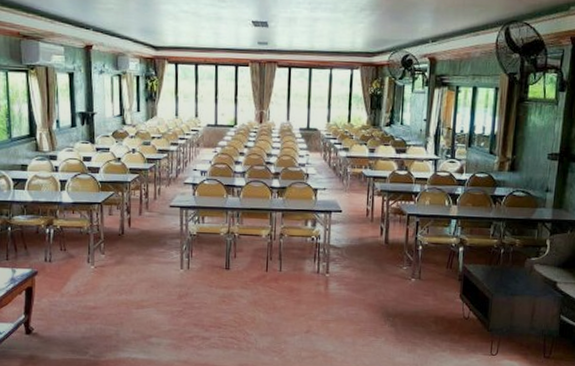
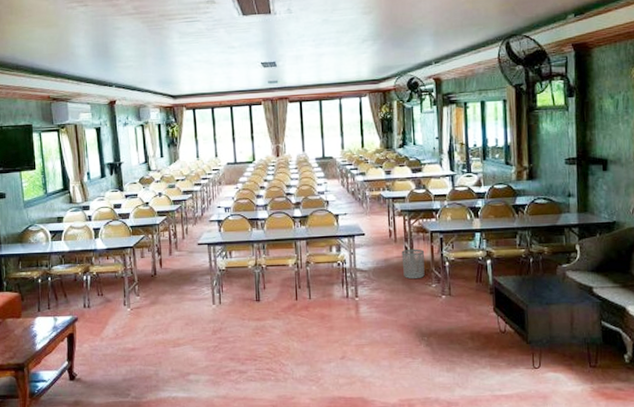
waste bin: none [376,229,400,261] -> present [401,248,425,280]

